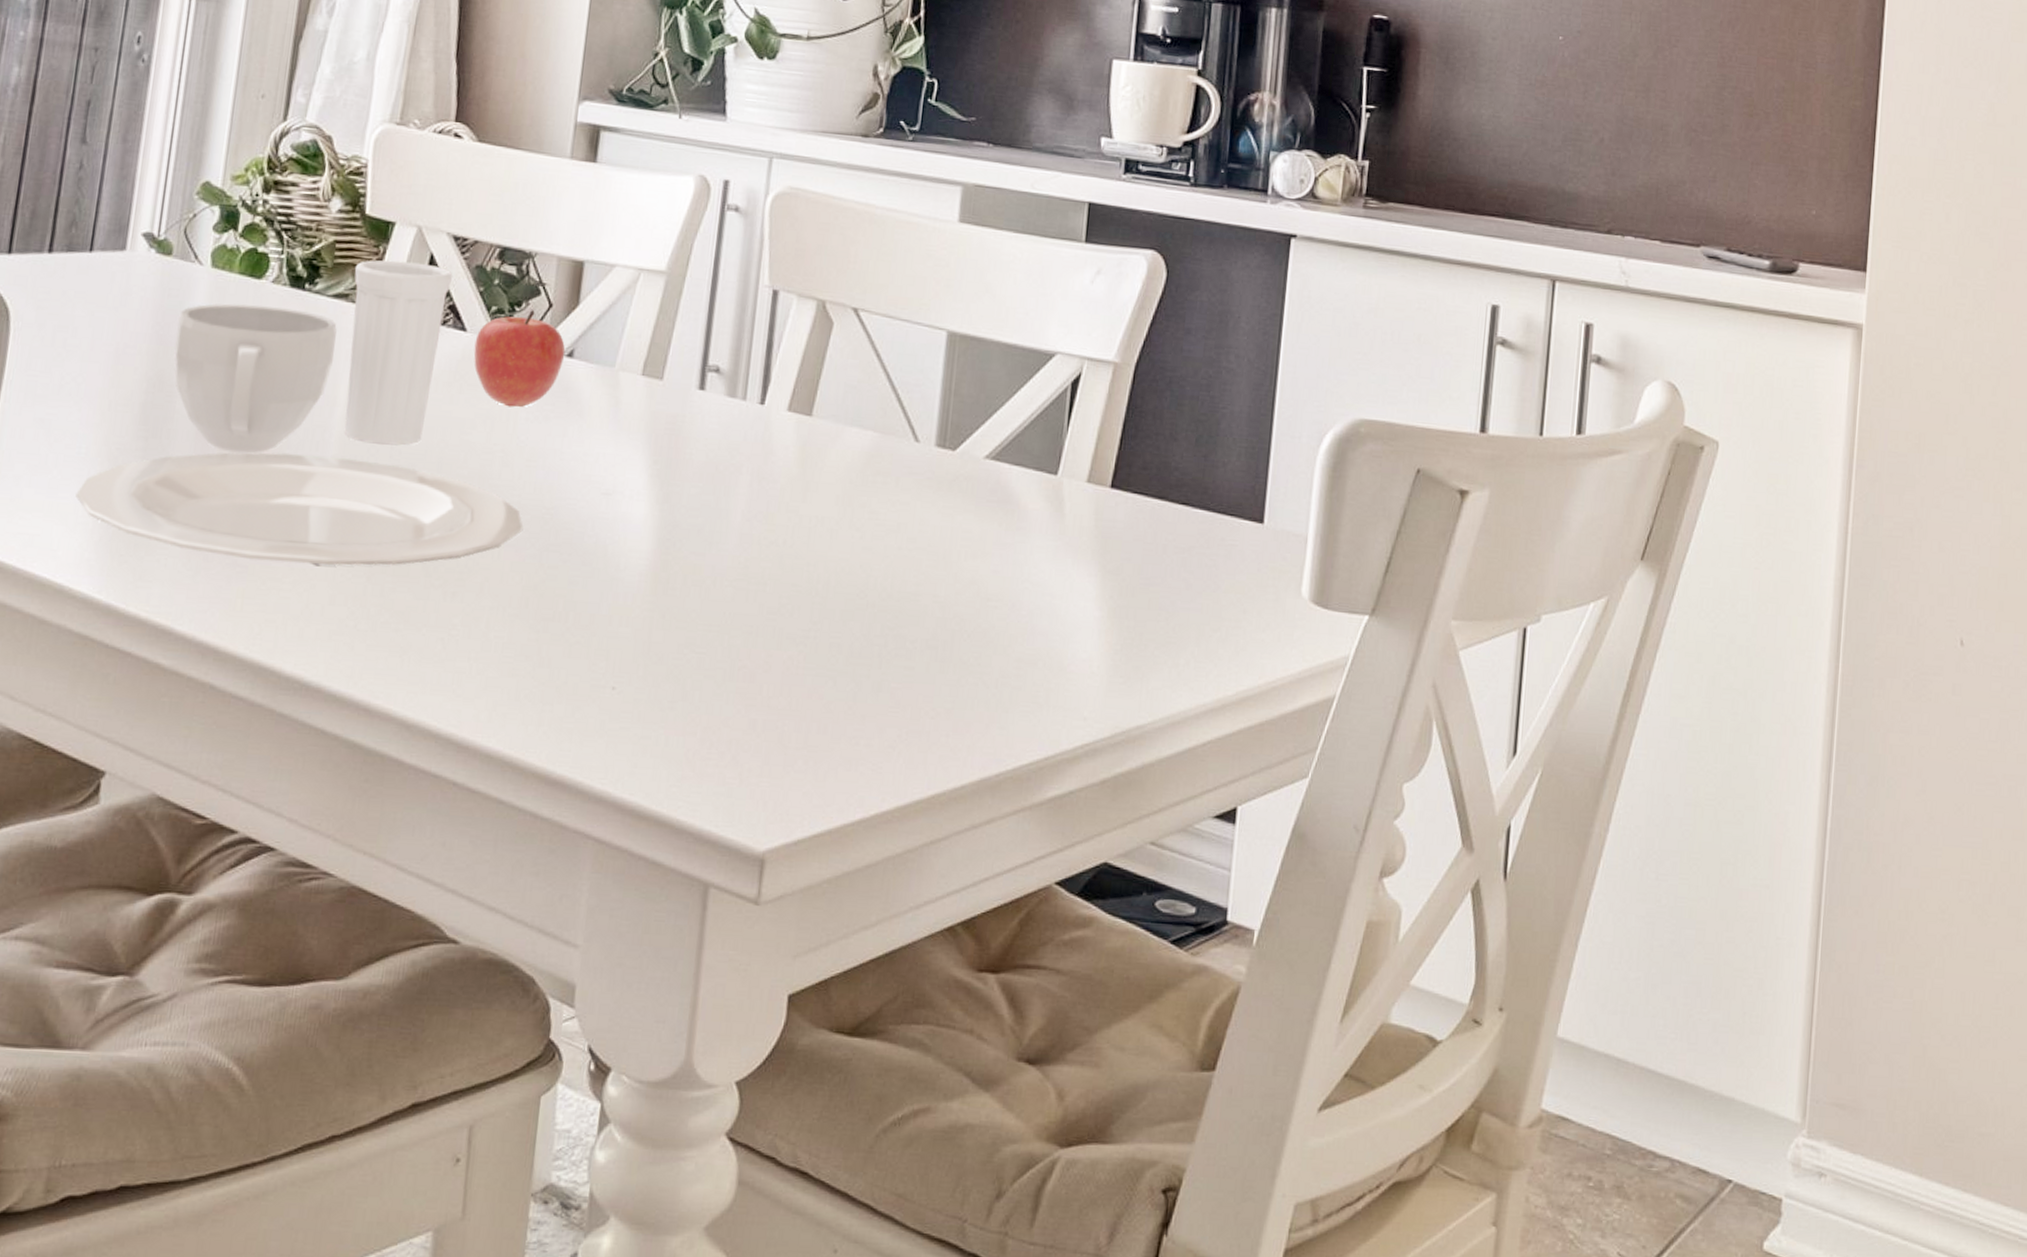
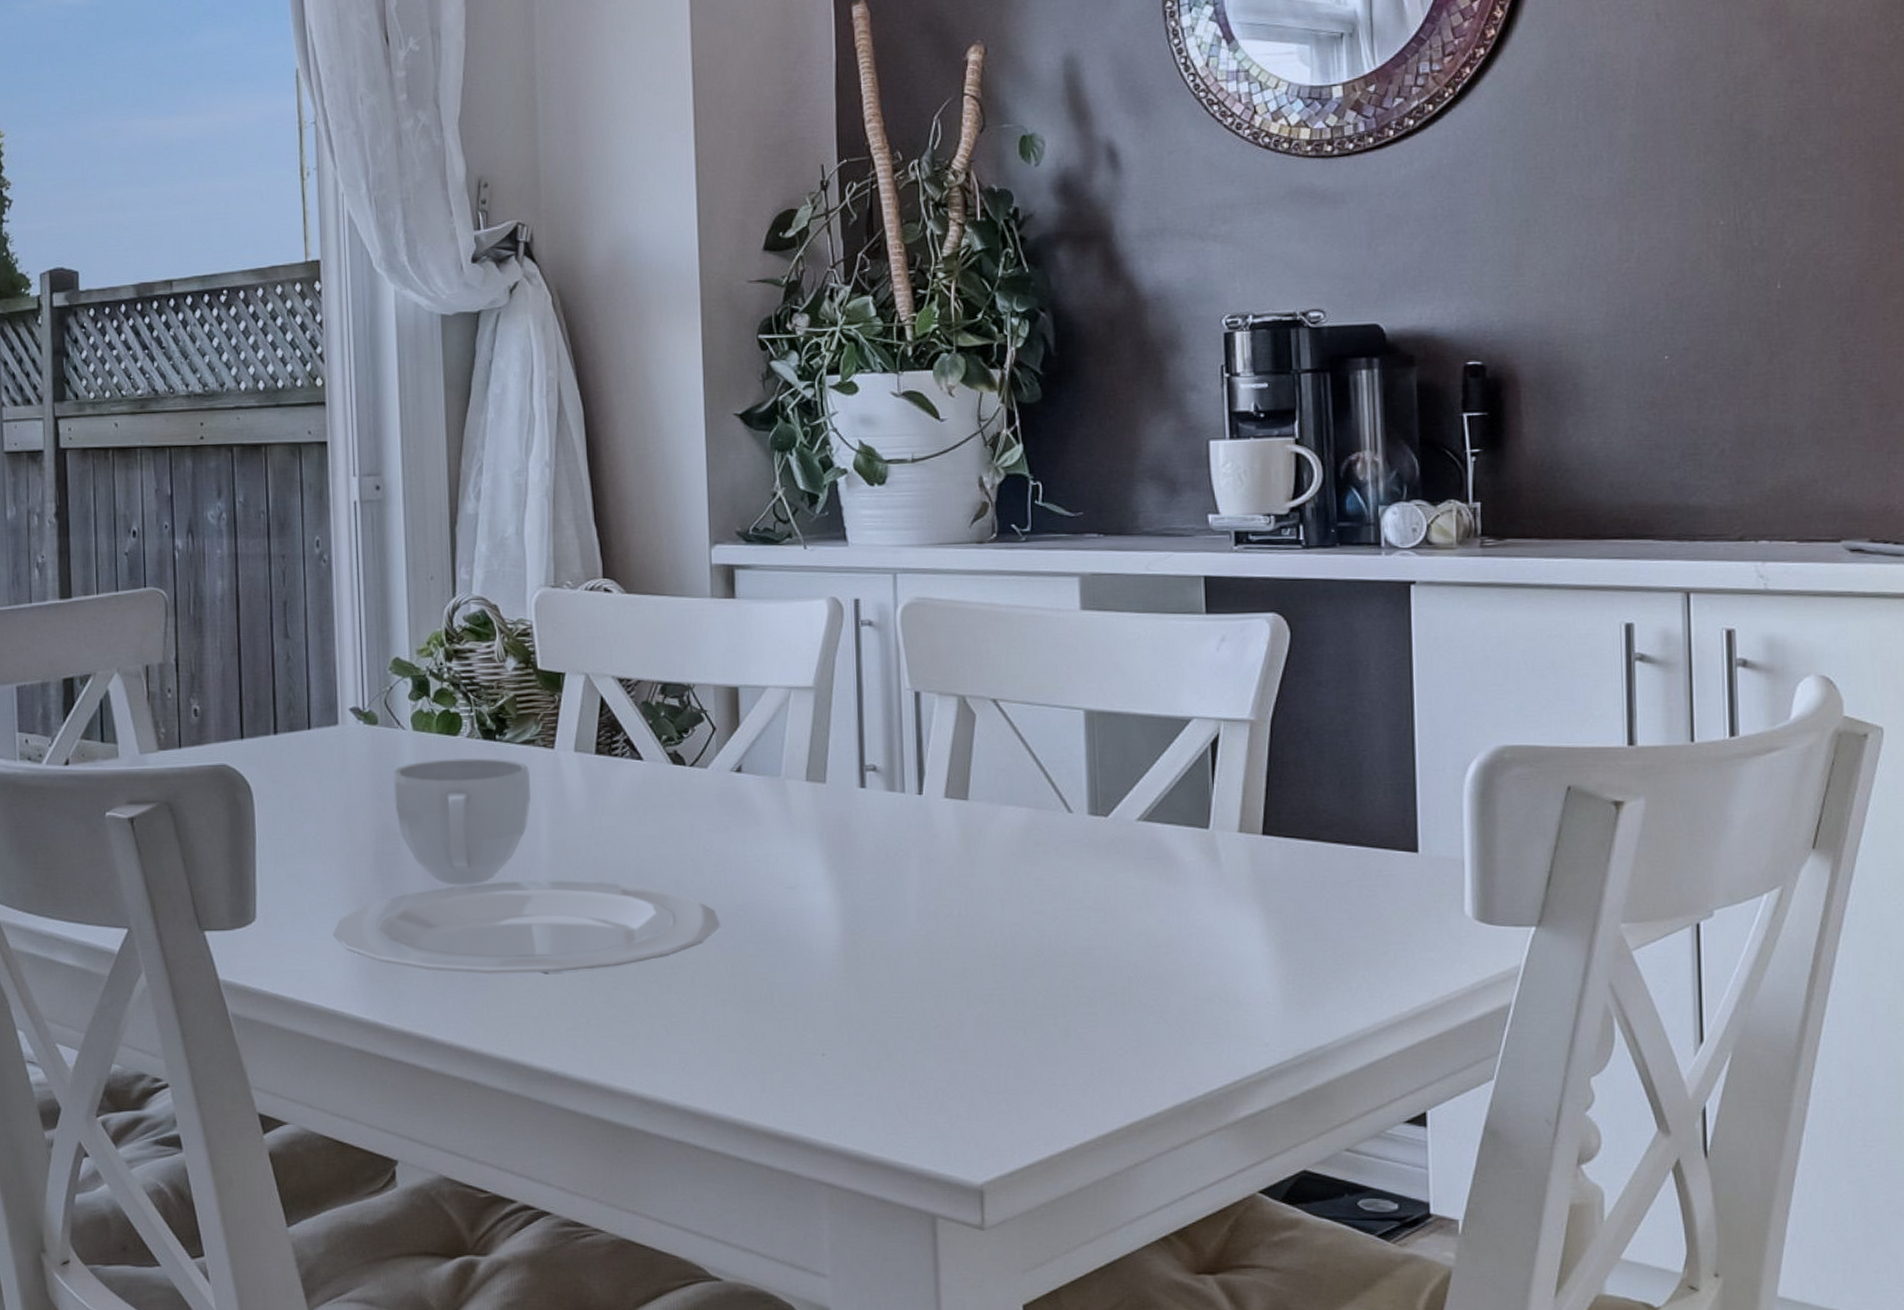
cup: present [344,260,453,446] -> none [536,705,624,867]
fruit: present [473,309,566,407] -> none [652,734,734,822]

